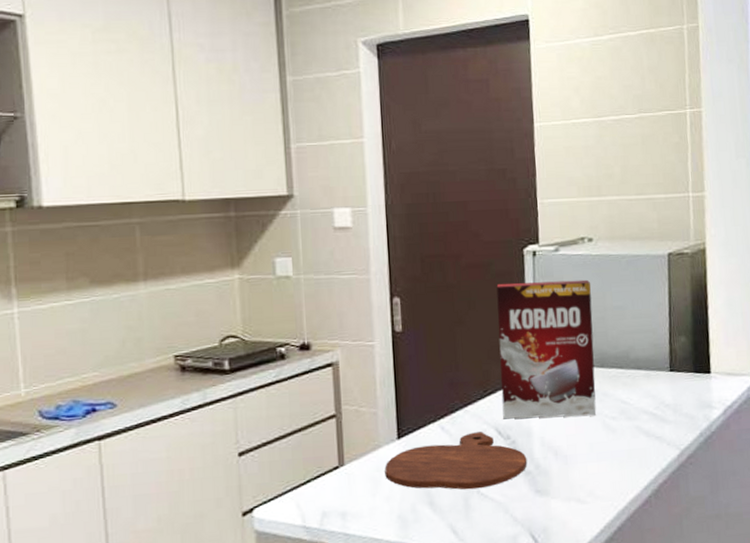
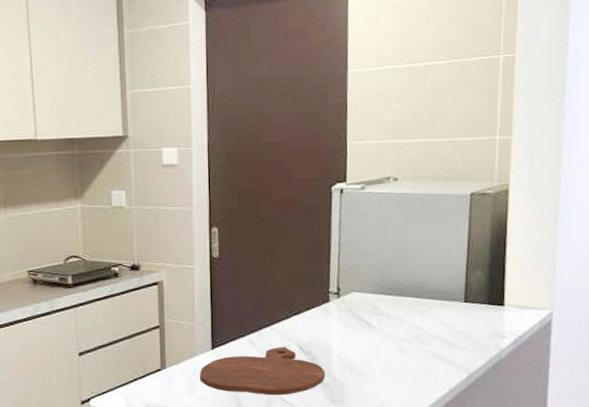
cereal box: present [496,279,597,420] -> none [304,216,393,339]

